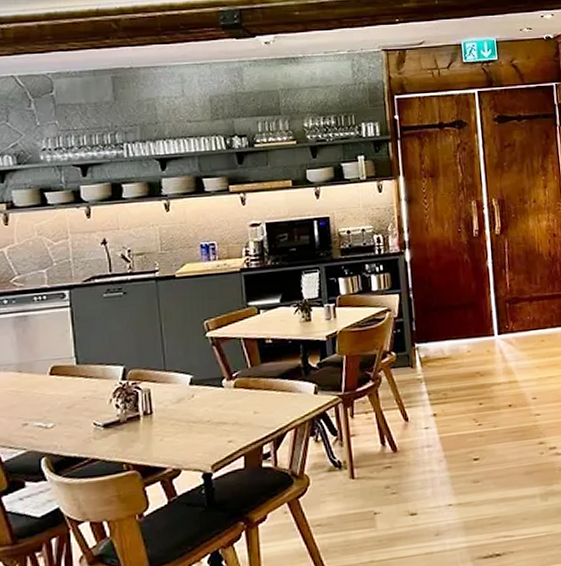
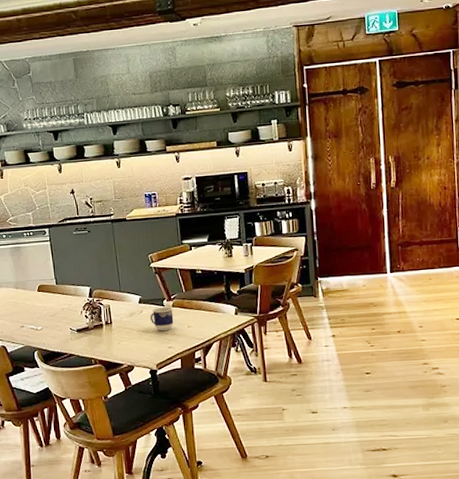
cup: none [205,387,236,421] -> present [150,306,174,332]

